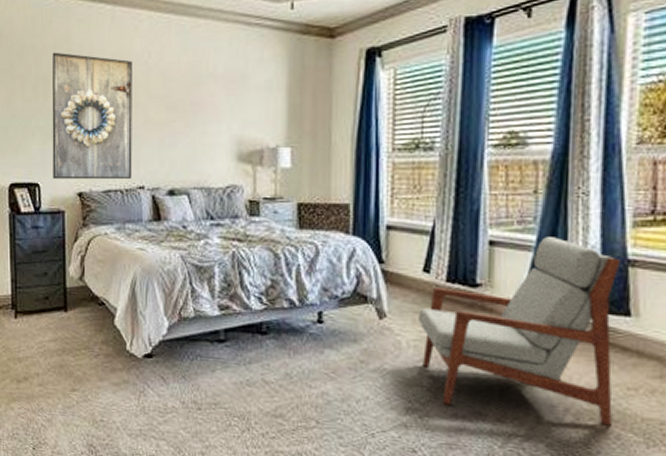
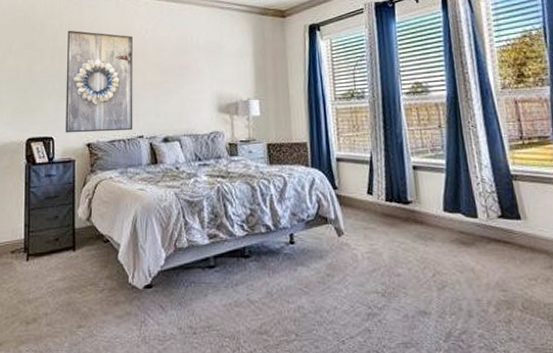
armchair: present [418,237,621,426] -> none [368,160,524,313]

